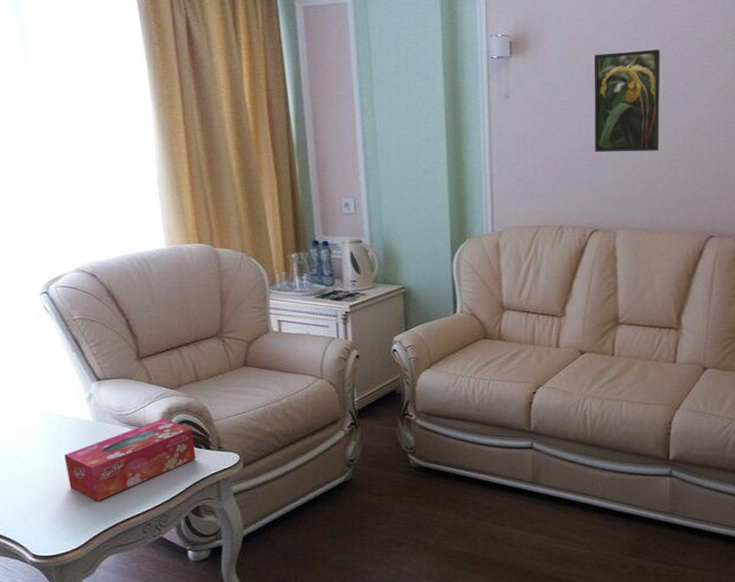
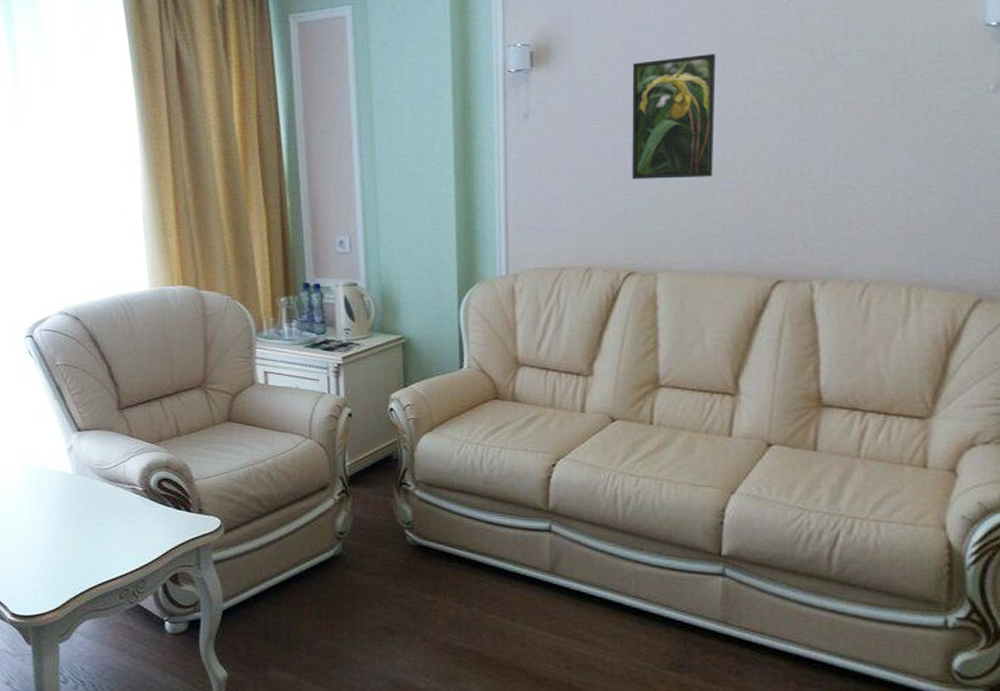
tissue box: present [64,418,196,501] -> none [44,475,175,561]

